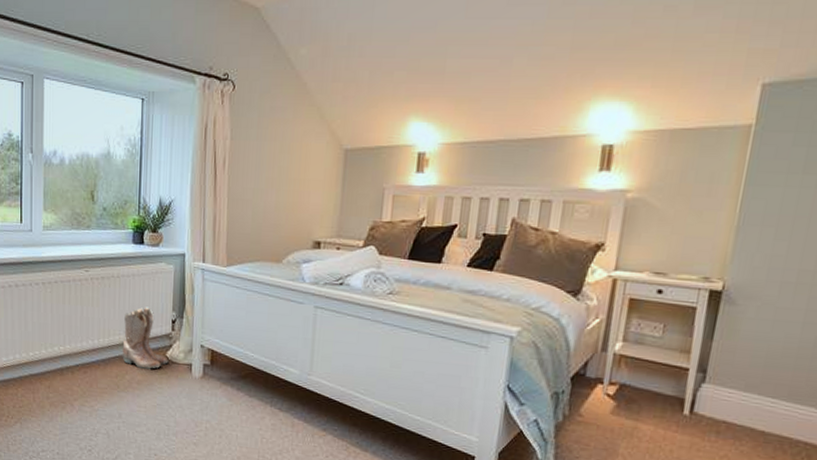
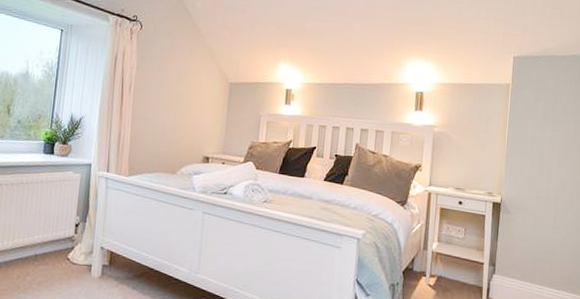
boots: present [122,307,169,369] -> none [25,211,70,270]

